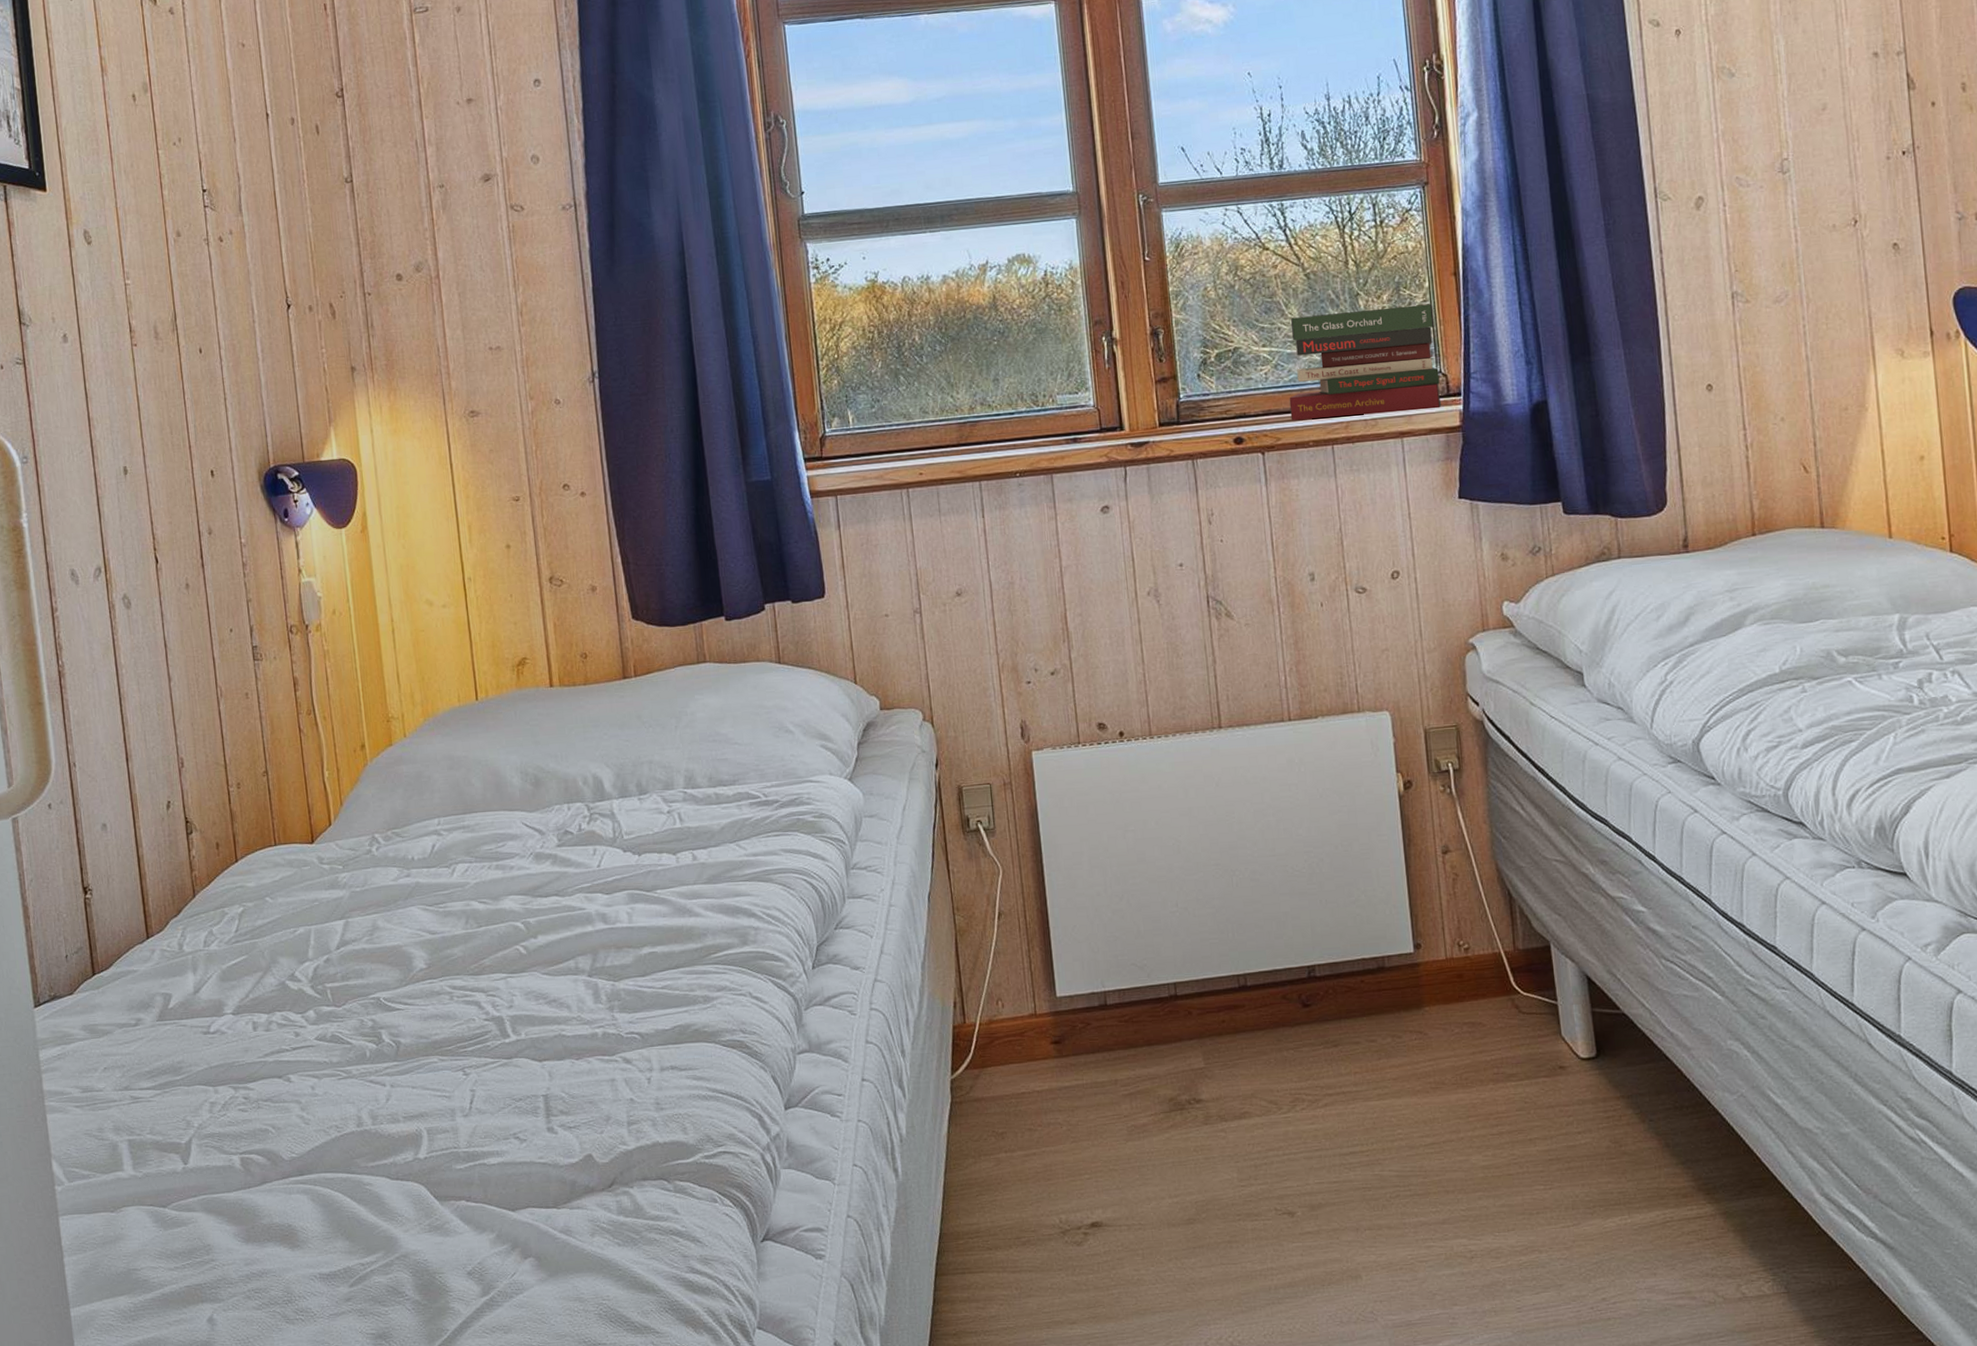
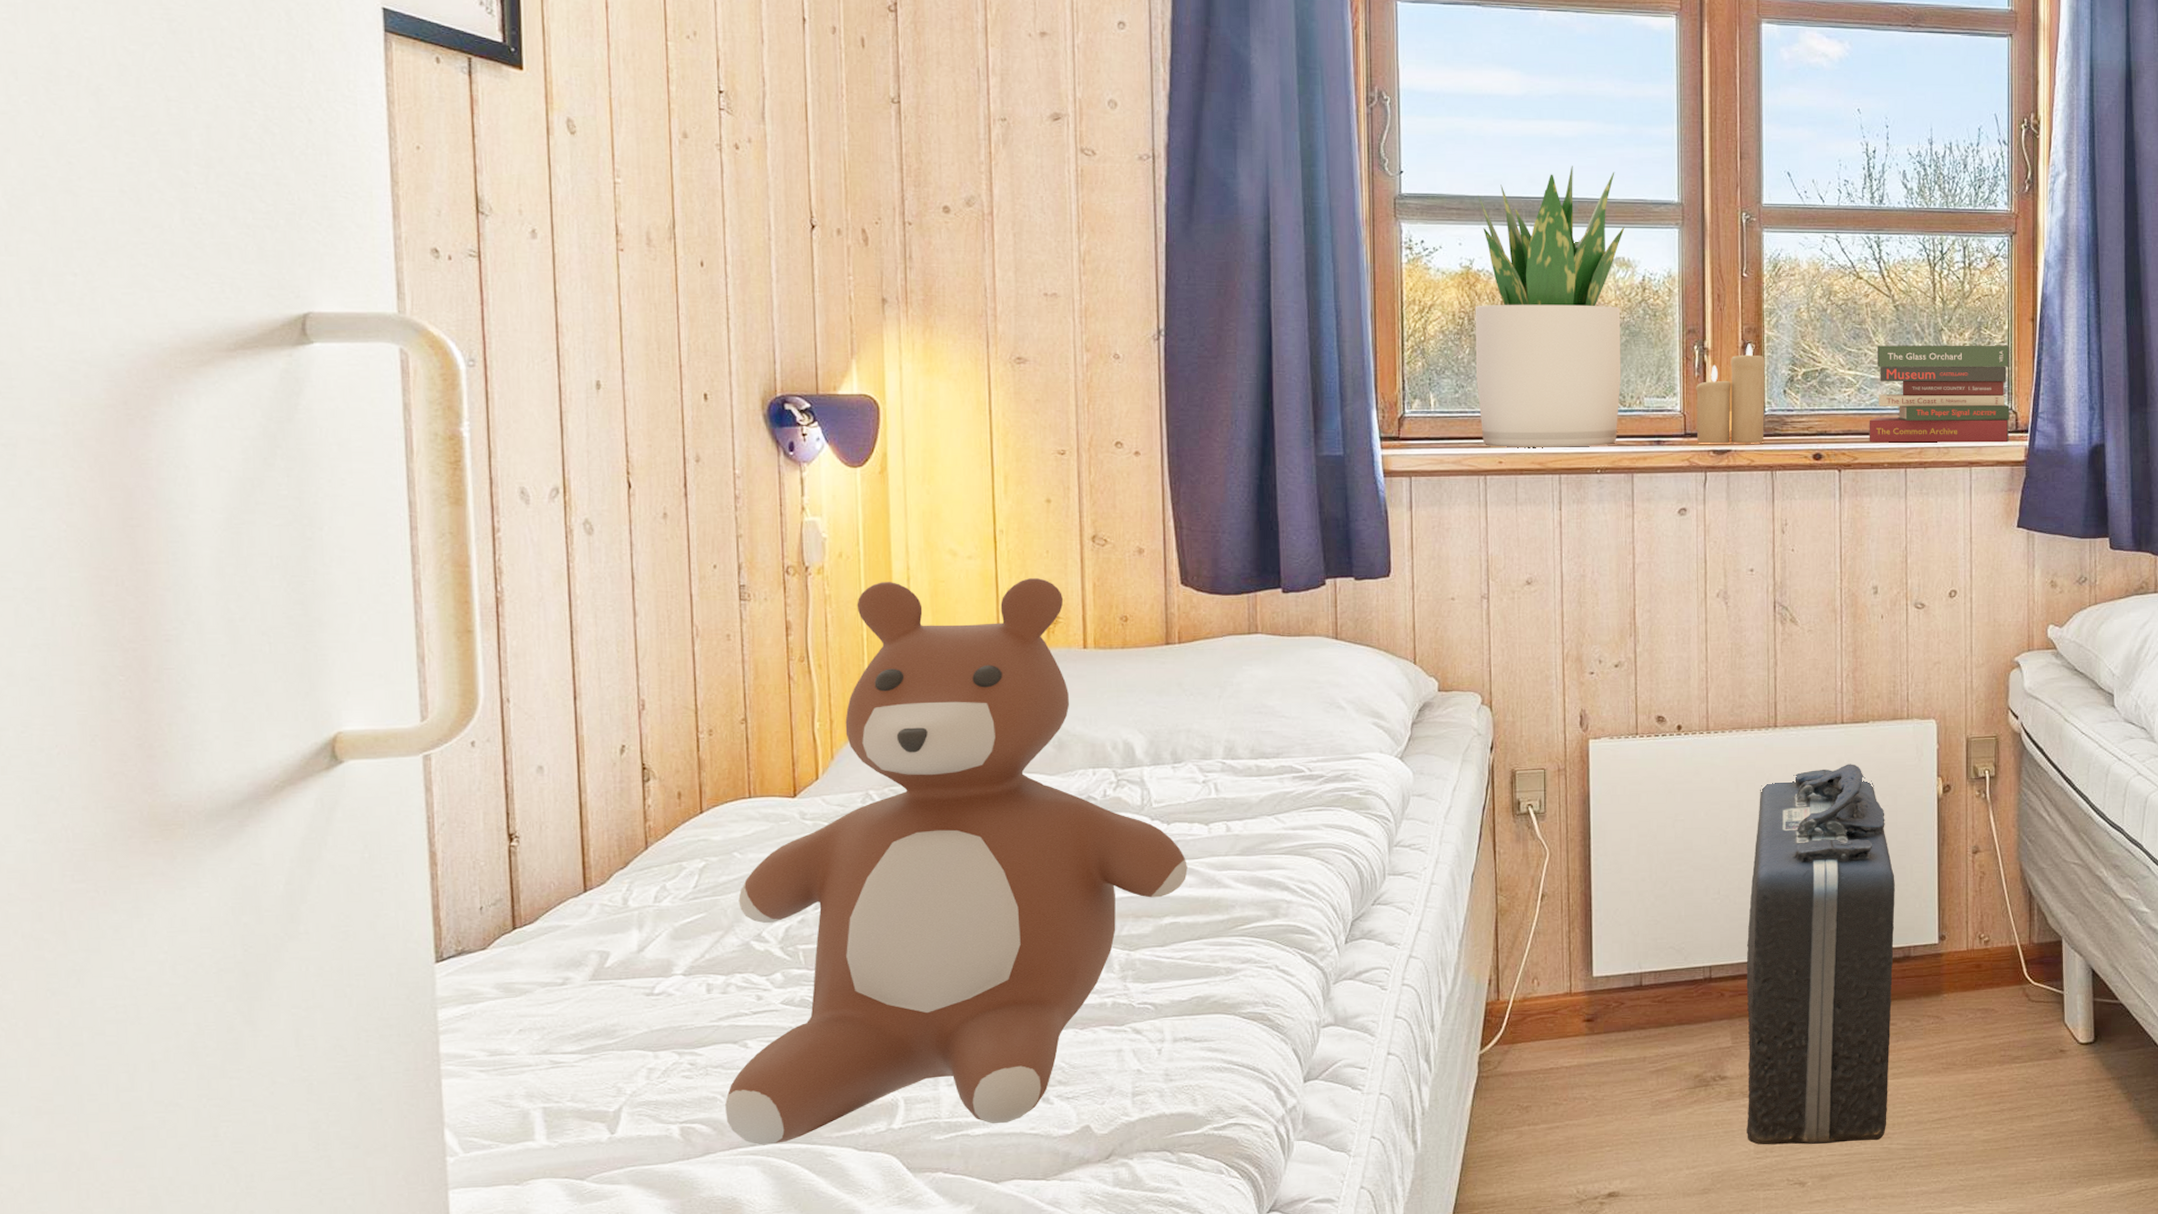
teddy bear: none [273,621,661,1175] -> present [725,578,1188,1145]
planter: none [877,166,1033,459] -> present [1475,165,1625,447]
candle: none [1108,329,1181,438] -> present [1695,343,1765,444]
suitcase: none [1209,763,1376,1172] -> present [1746,764,1895,1145]

